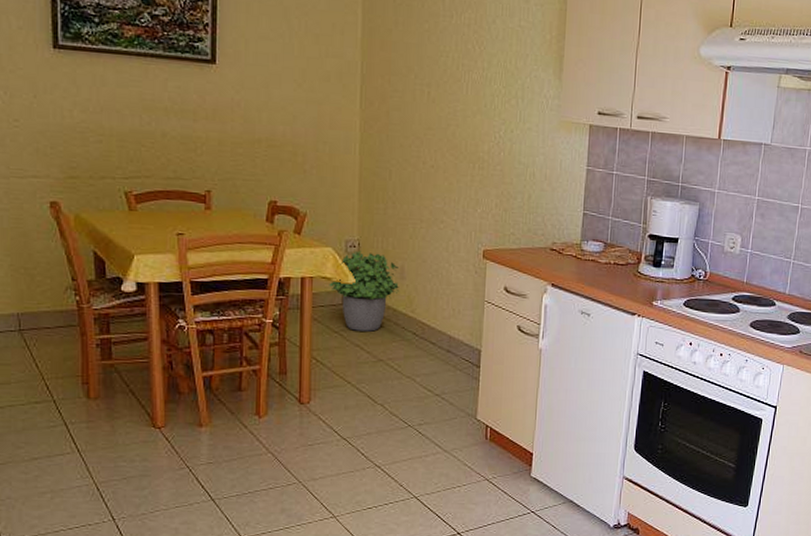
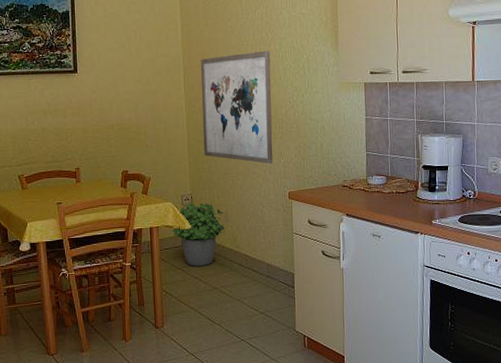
wall art: none [379,67,476,213] -> present [201,50,273,164]

